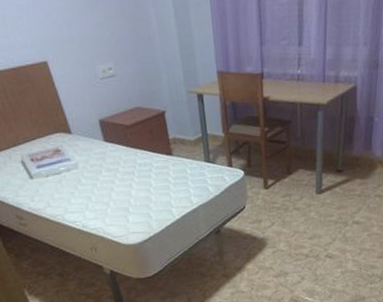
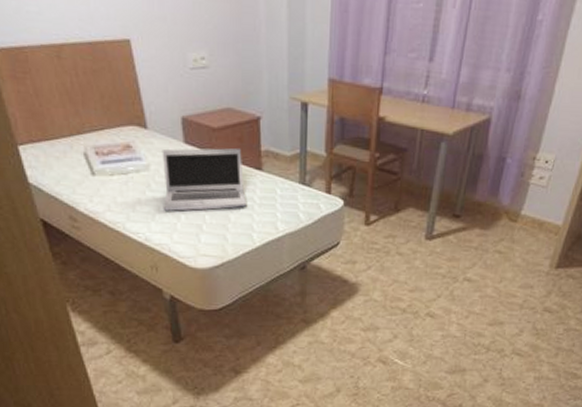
laptop: none [86,140,163,200] -> present [162,148,246,211]

